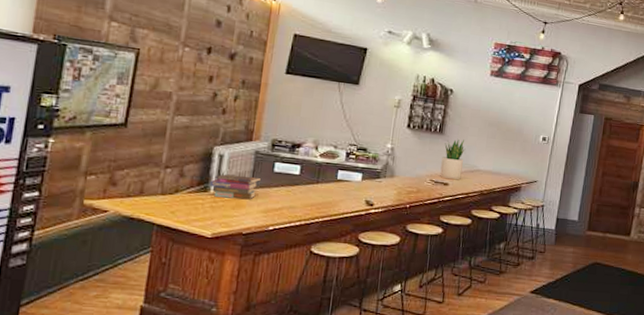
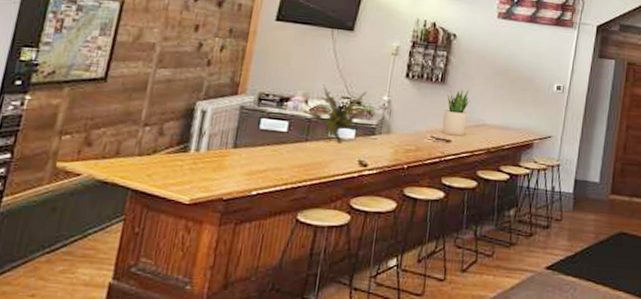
books: present [209,174,260,200] -> none [190,132,245,161]
plant: none [314,132,376,185] -> present [303,84,371,143]

